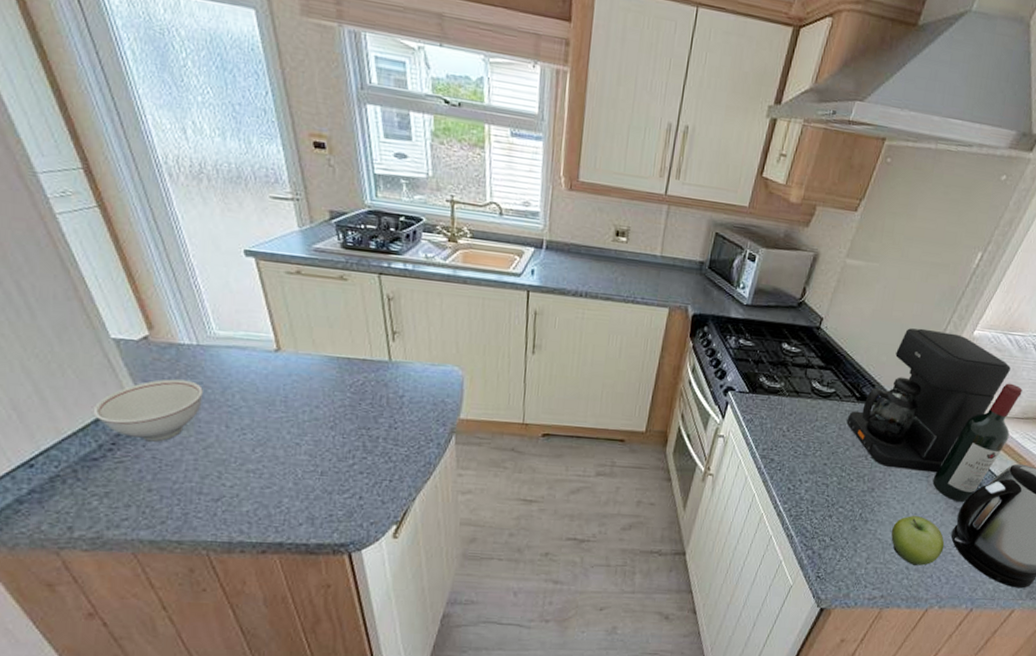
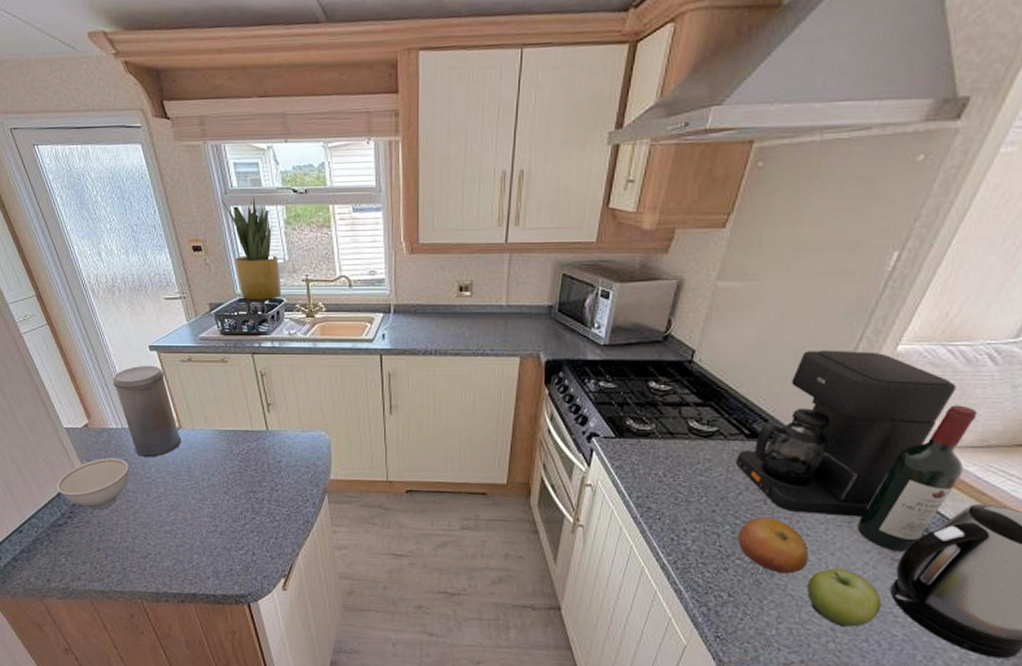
canister: none [190,272,280,382] -> present [113,365,182,458]
planter: none [355,94,422,217] -> present [221,197,282,301]
fruit: none [842,470,896,521] -> present [738,517,809,575]

